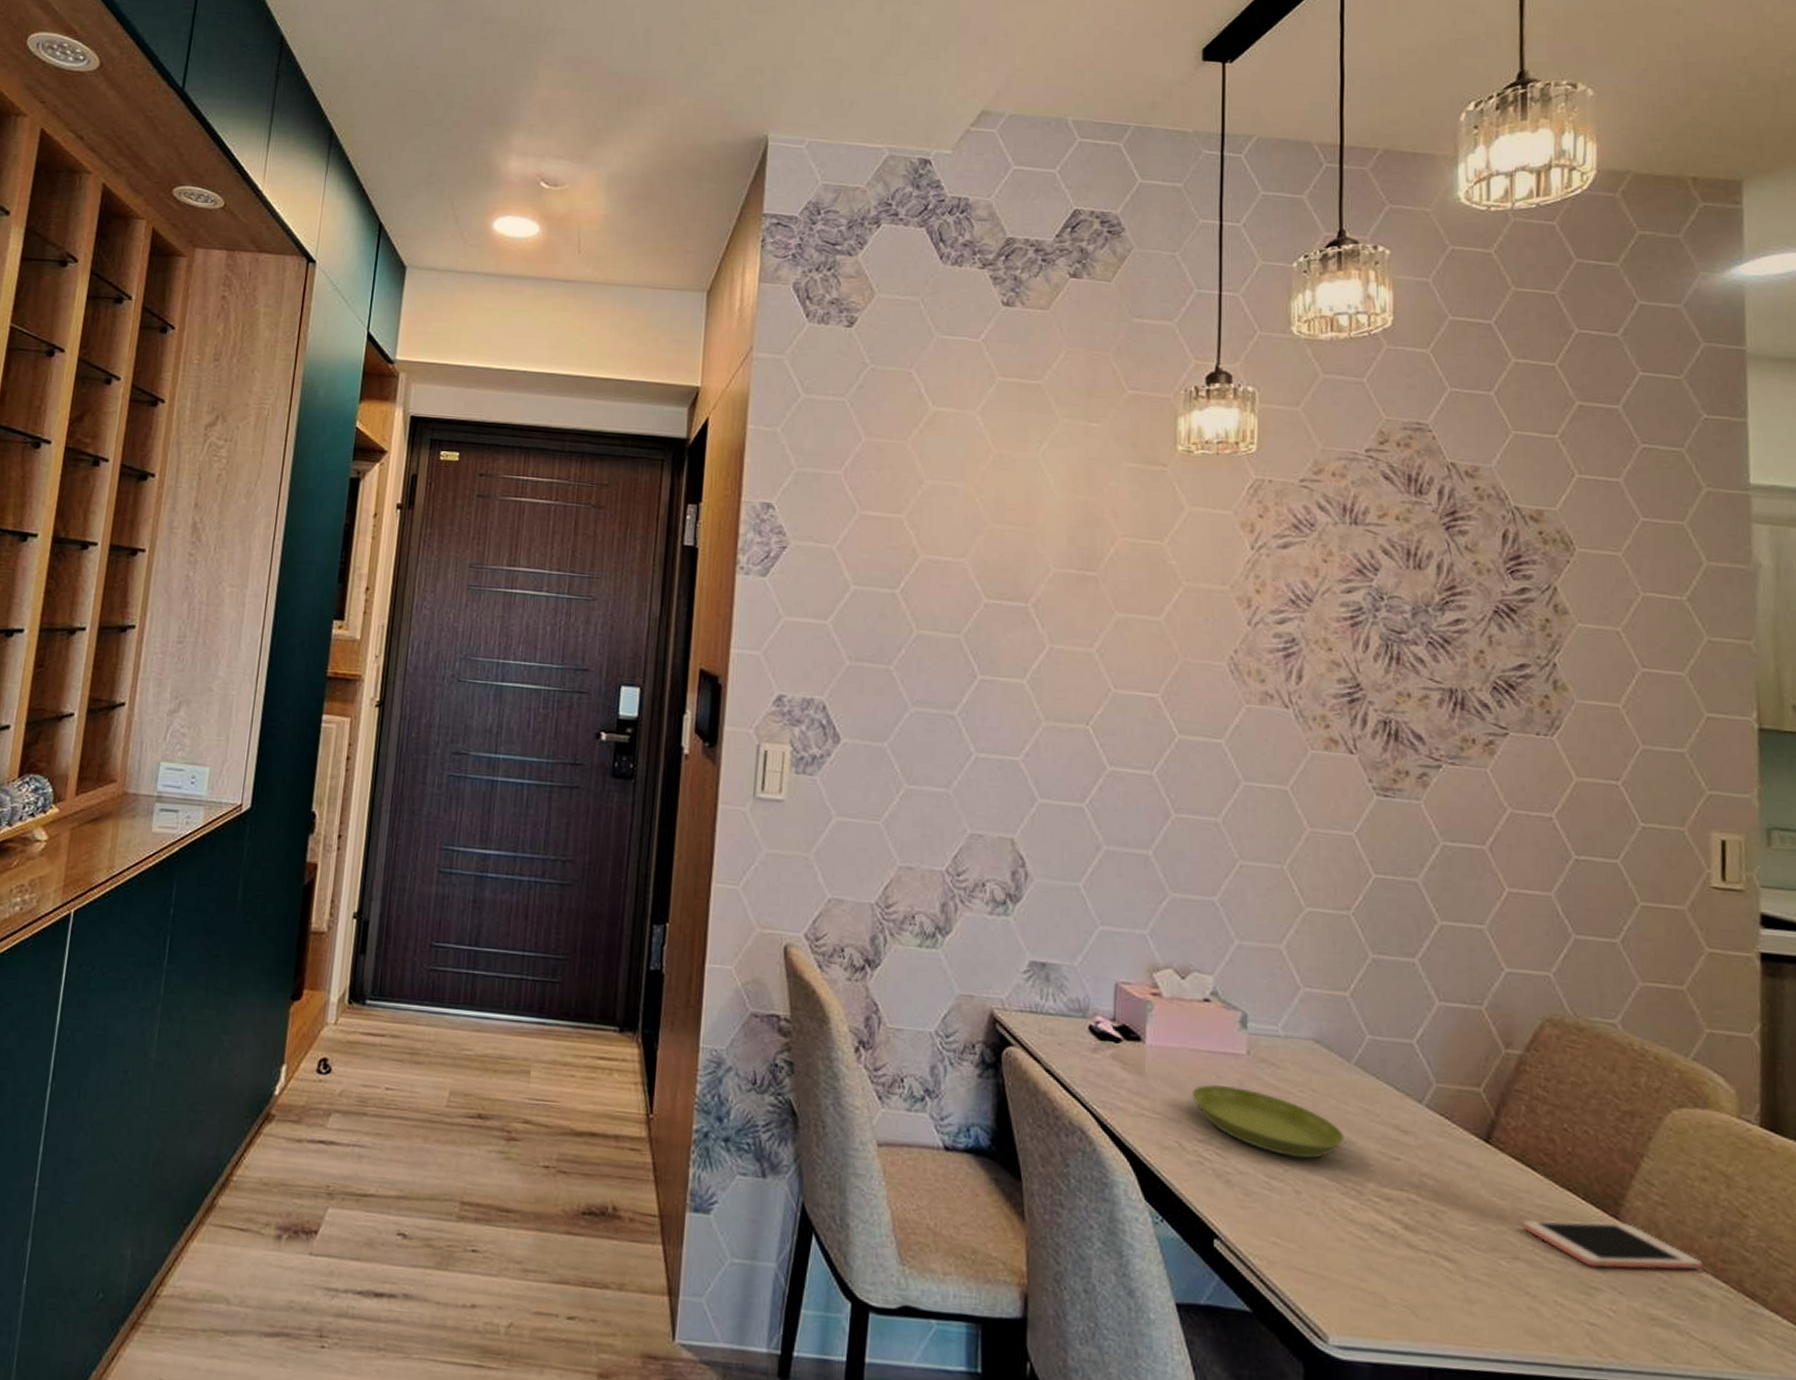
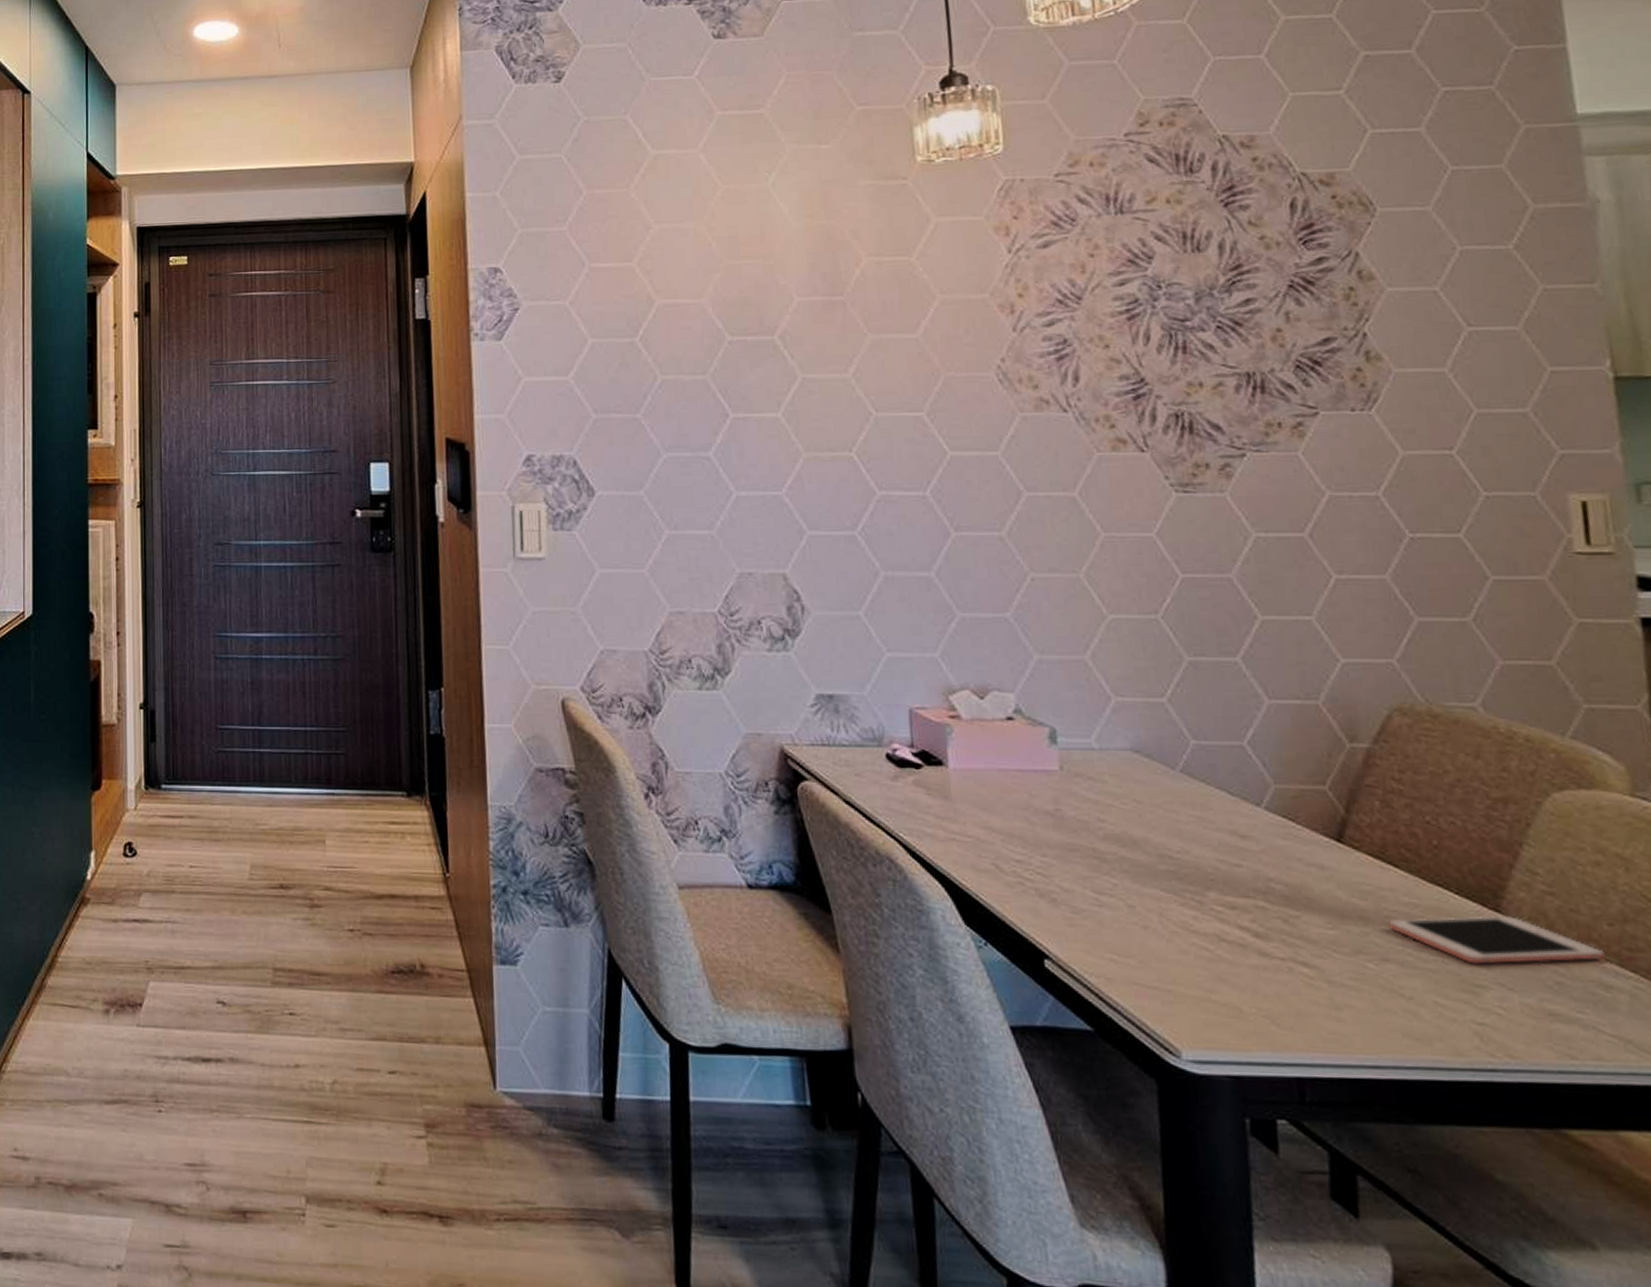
saucer: present [1191,1085,1344,1159] -> none [1003,803,1177,873]

